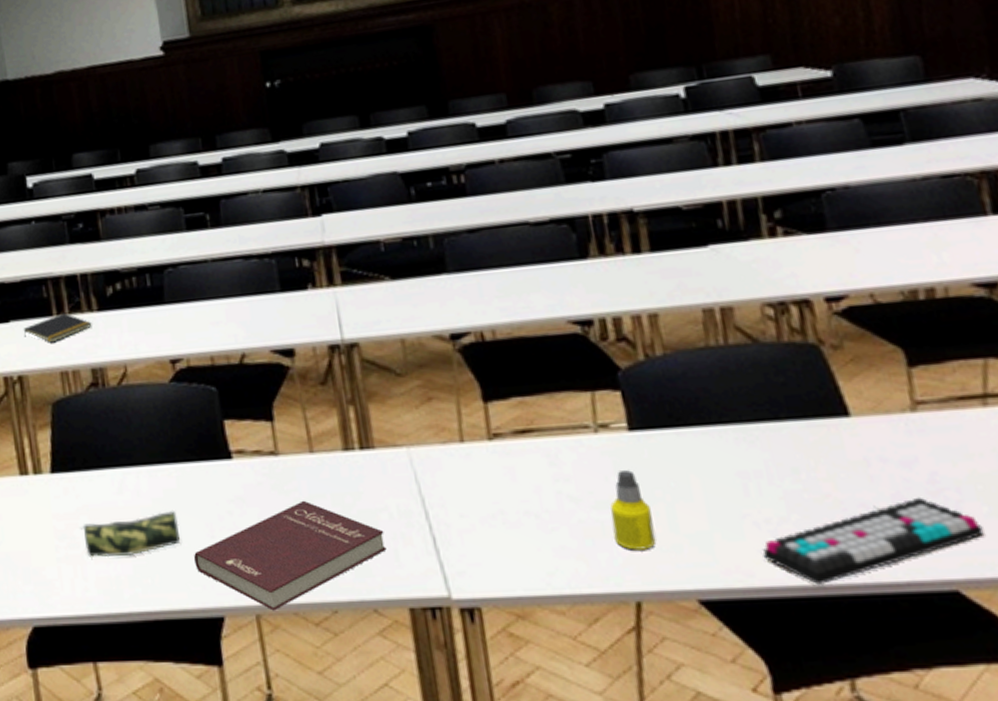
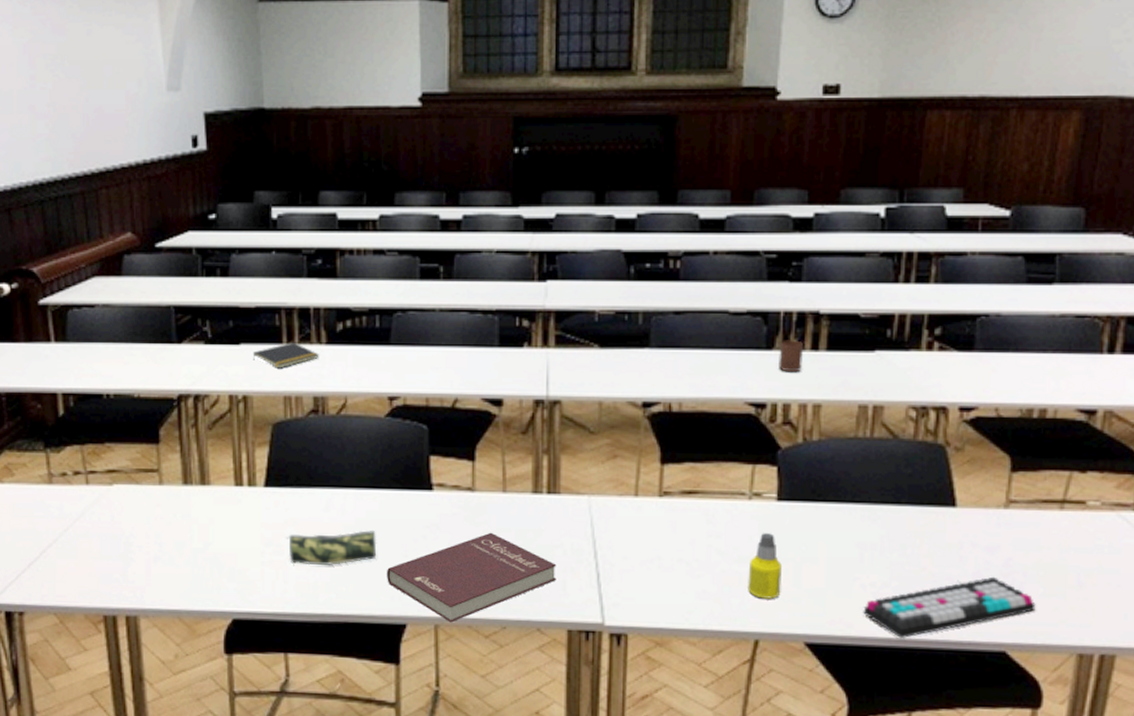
cup: none [594,244,627,282] -> present [779,340,803,373]

